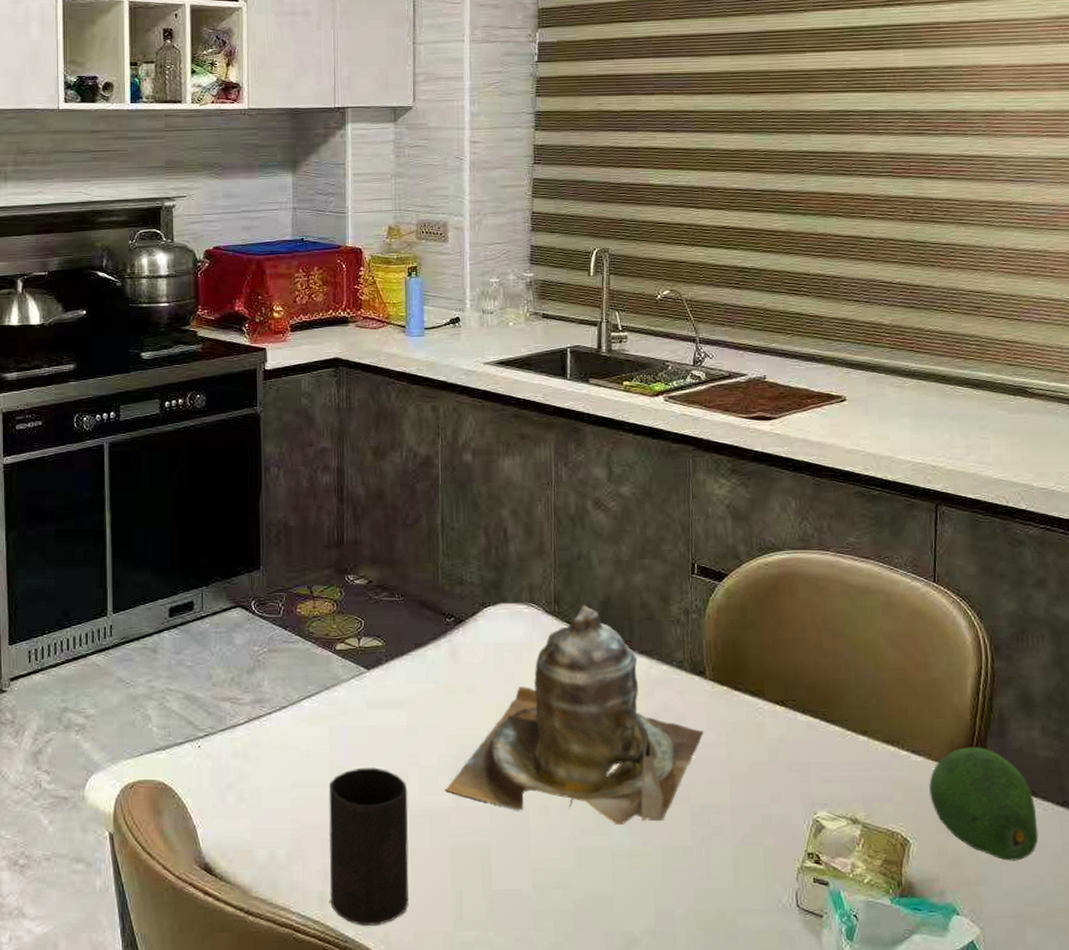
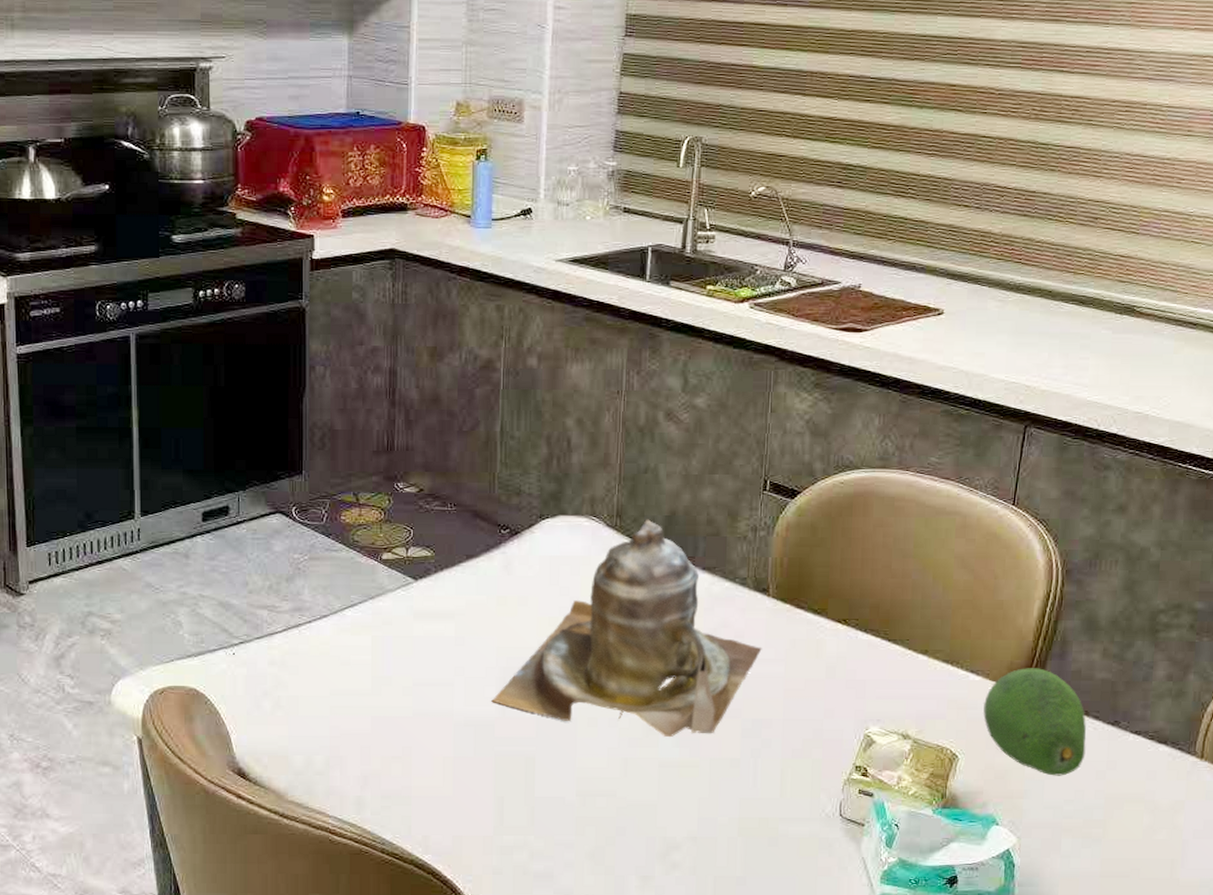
cup: present [328,767,410,926] -> none [368,677,453,829]

